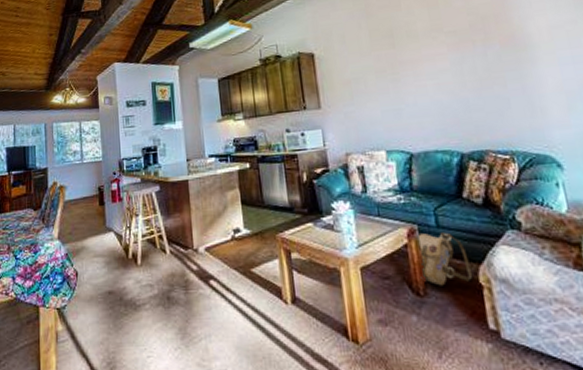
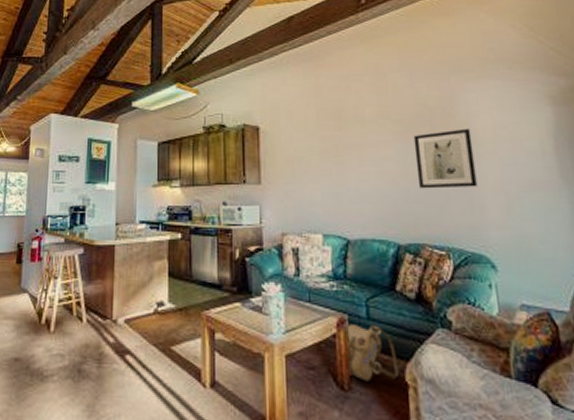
wall art: none [467,32,537,97] -> present [413,128,478,189]

